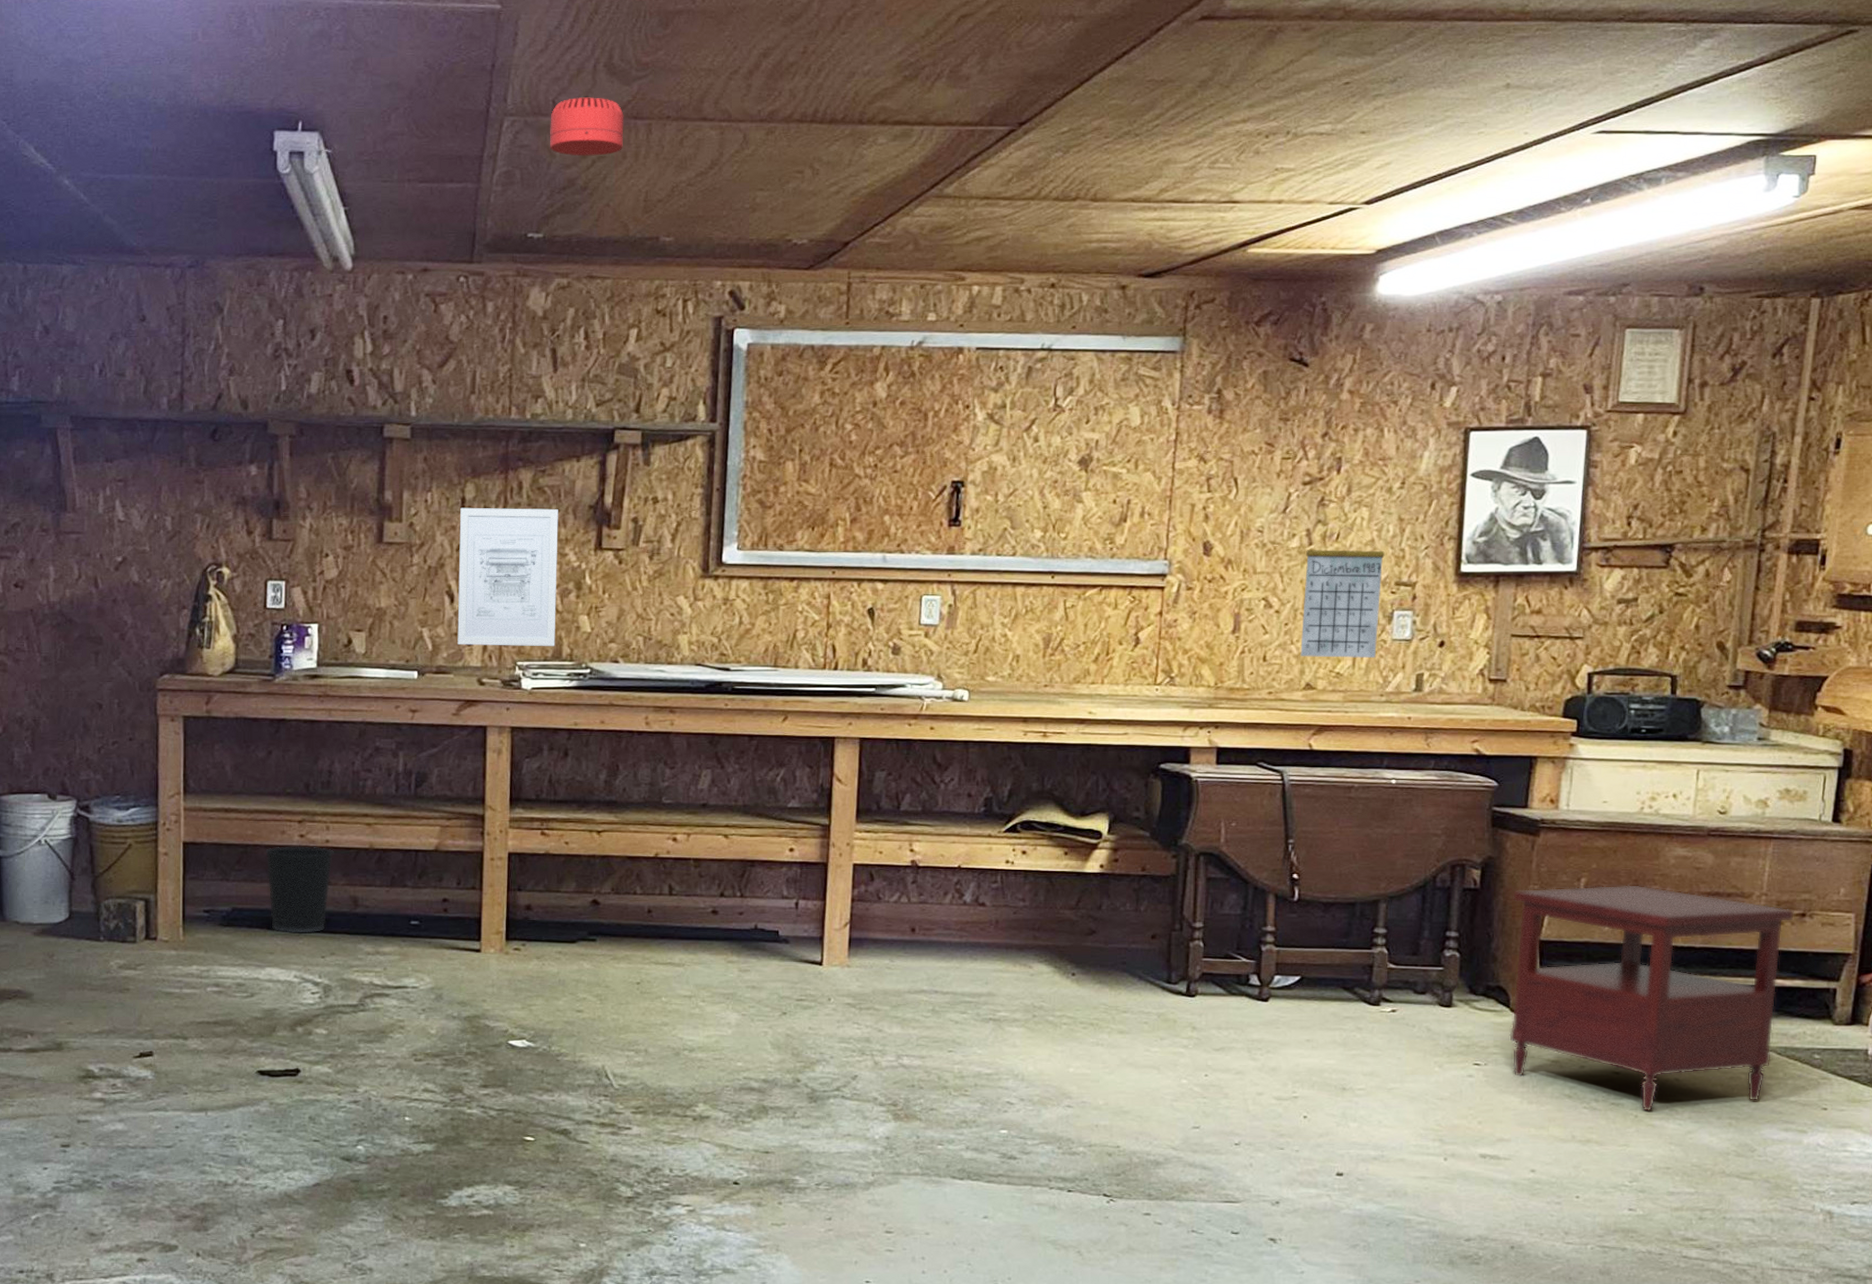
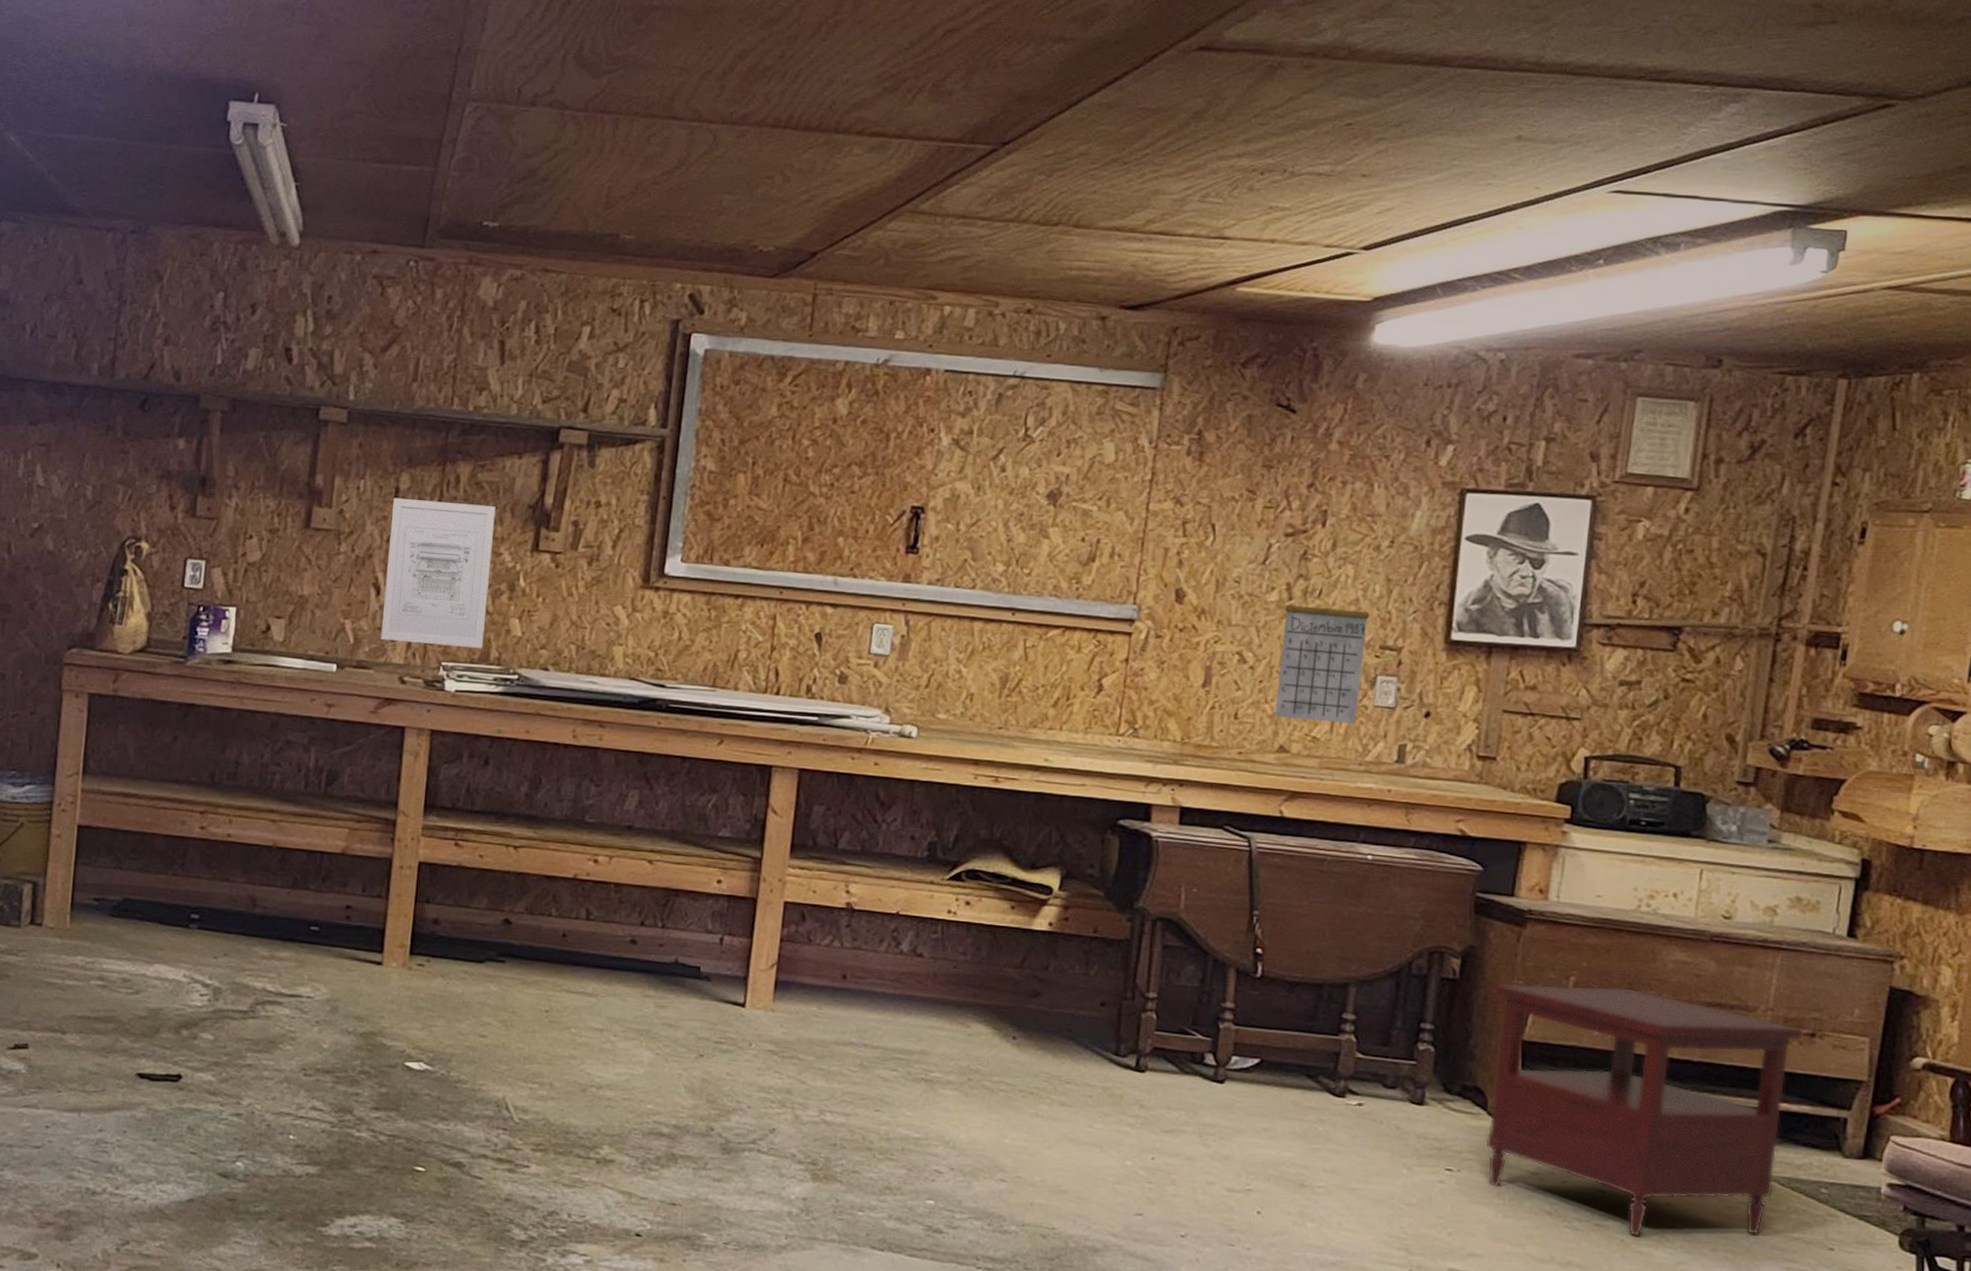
wastebasket: present [265,845,334,934] -> none [162,836,235,932]
smoke detector: present [550,97,624,156] -> none [512,87,591,148]

